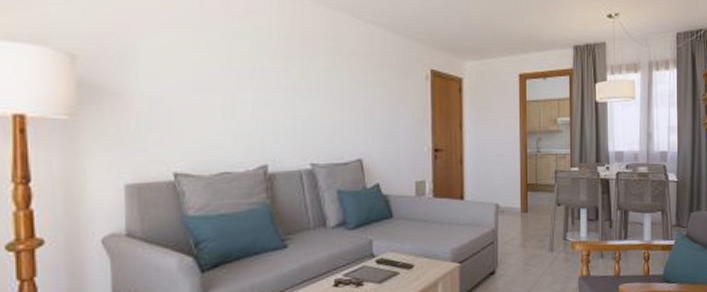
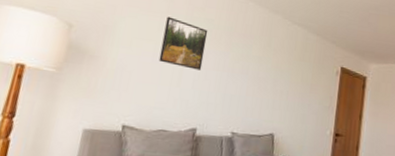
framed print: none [201,30,260,94] -> present [158,16,208,70]

